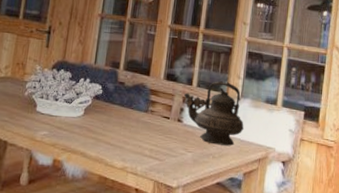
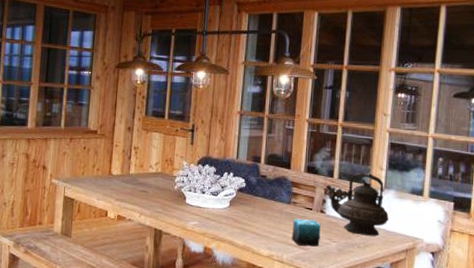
candle: none [147,128,177,157] -> present [291,218,321,247]

